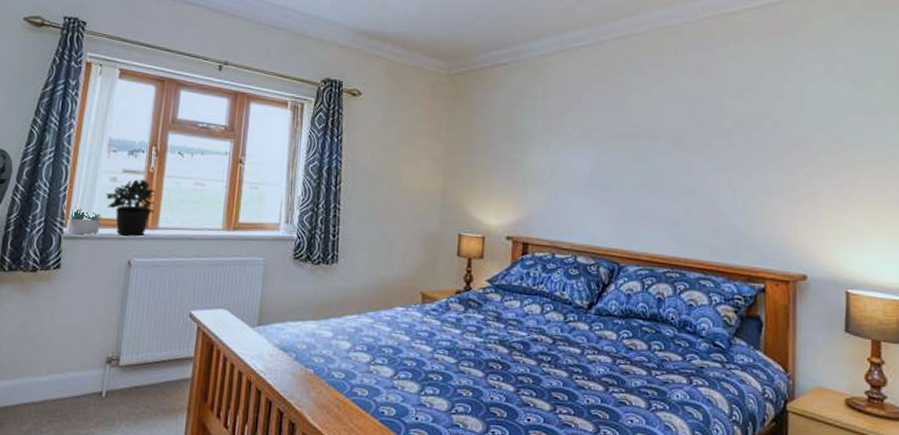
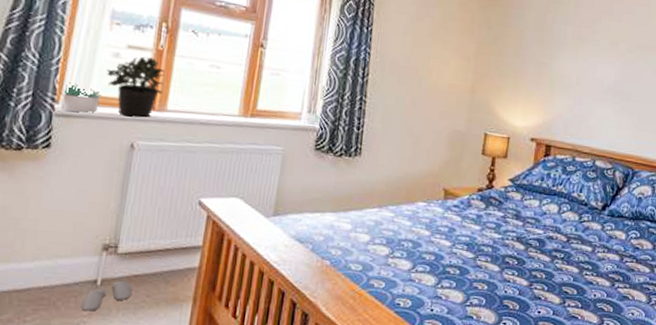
slippers: none [88,392,133,422] -> present [80,280,133,311]

